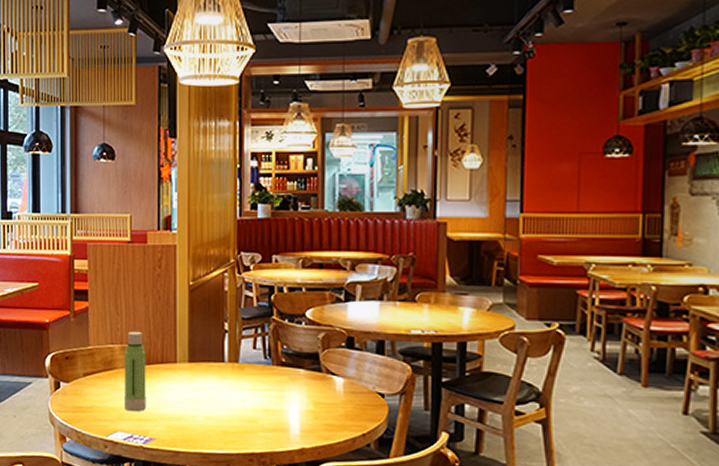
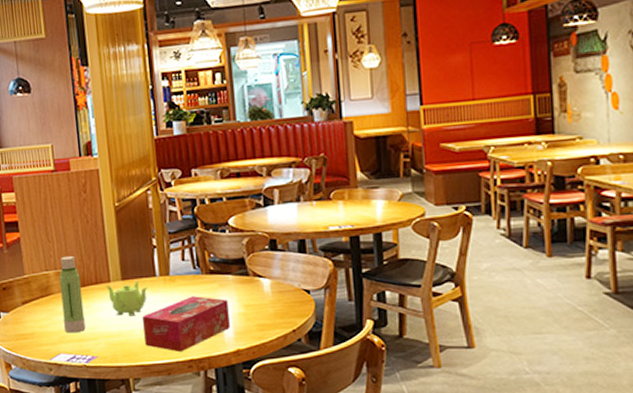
teapot: none [171,364,215,401] -> present [105,280,148,316]
tissue box: none [206,387,297,444] -> present [143,296,230,352]

